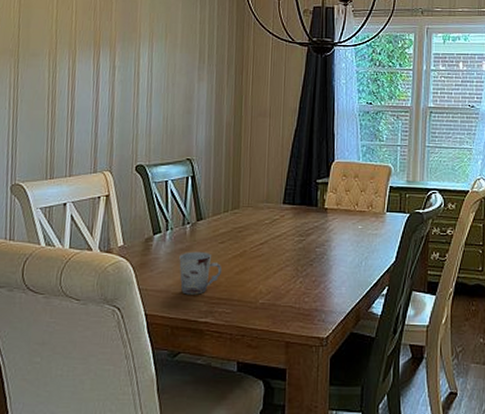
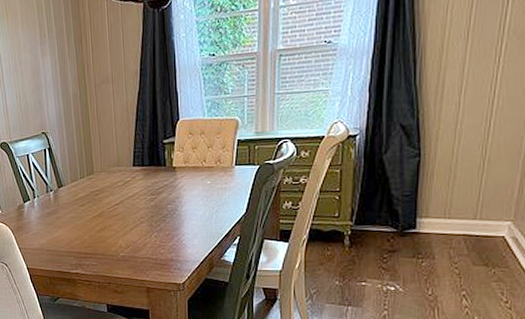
cup: present [179,251,223,295] -> none [48,214,85,251]

